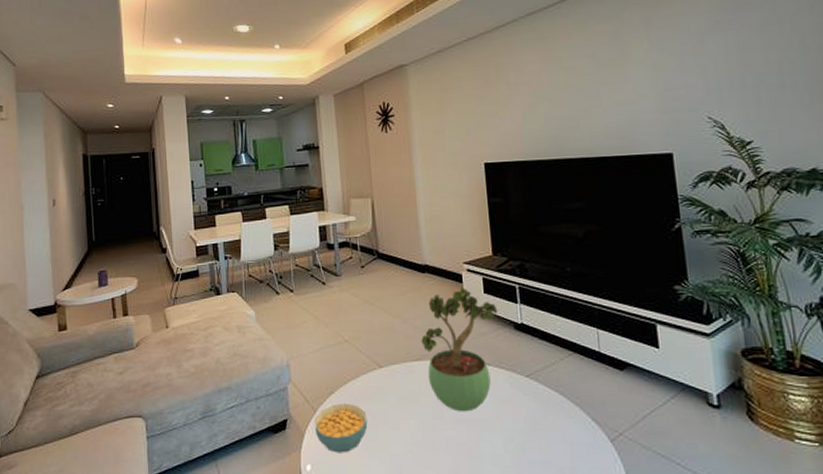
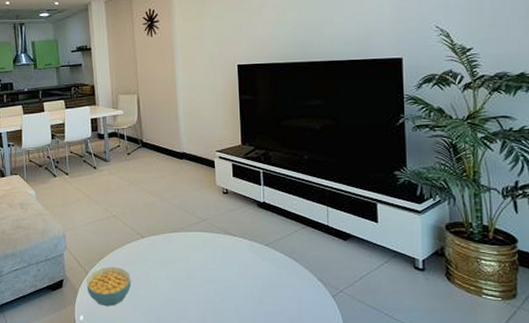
potted plant: present [421,287,498,412] -> none [178,172,244,274]

